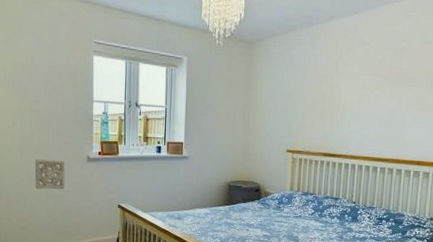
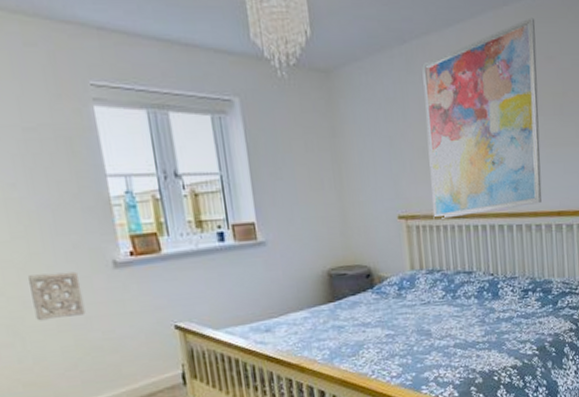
wall art: none [314,11,421,156] -> present [422,17,542,220]

